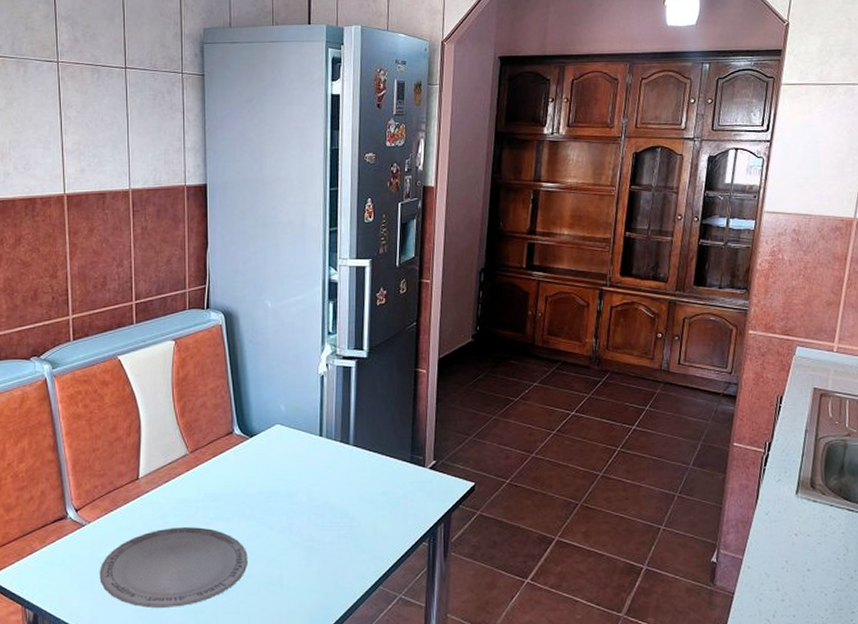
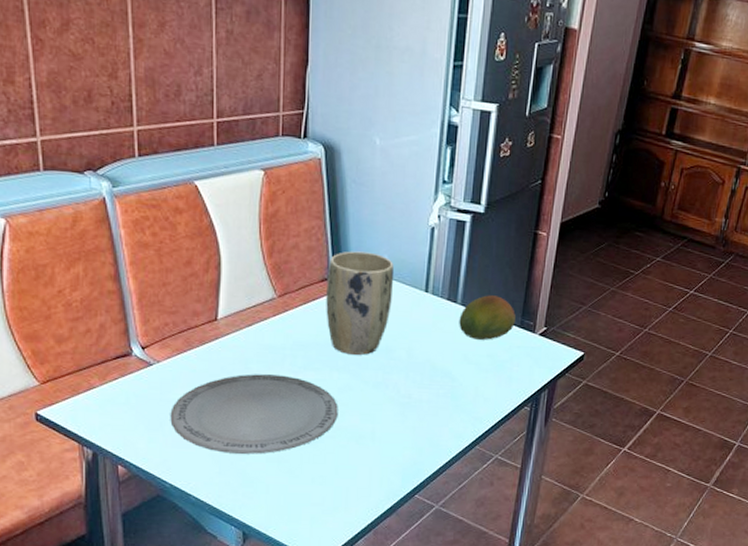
plant pot: none [232,404,291,502] -> present [326,251,395,355]
fruit: none [353,434,405,478] -> present [459,295,516,340]

